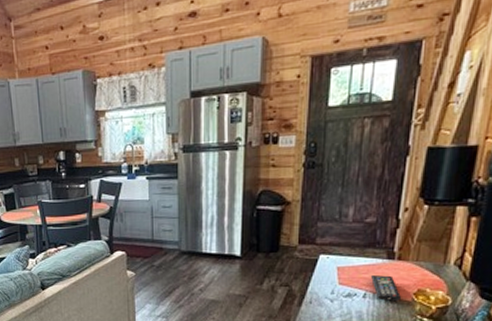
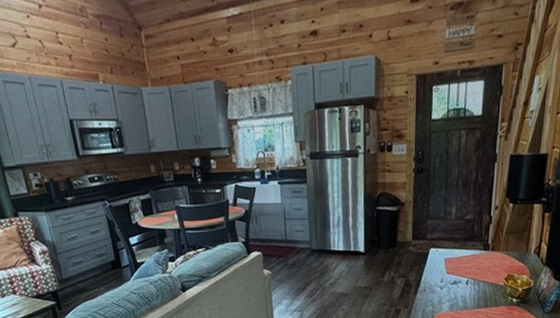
remote control: present [371,275,401,301] -> none [472,264,495,286]

